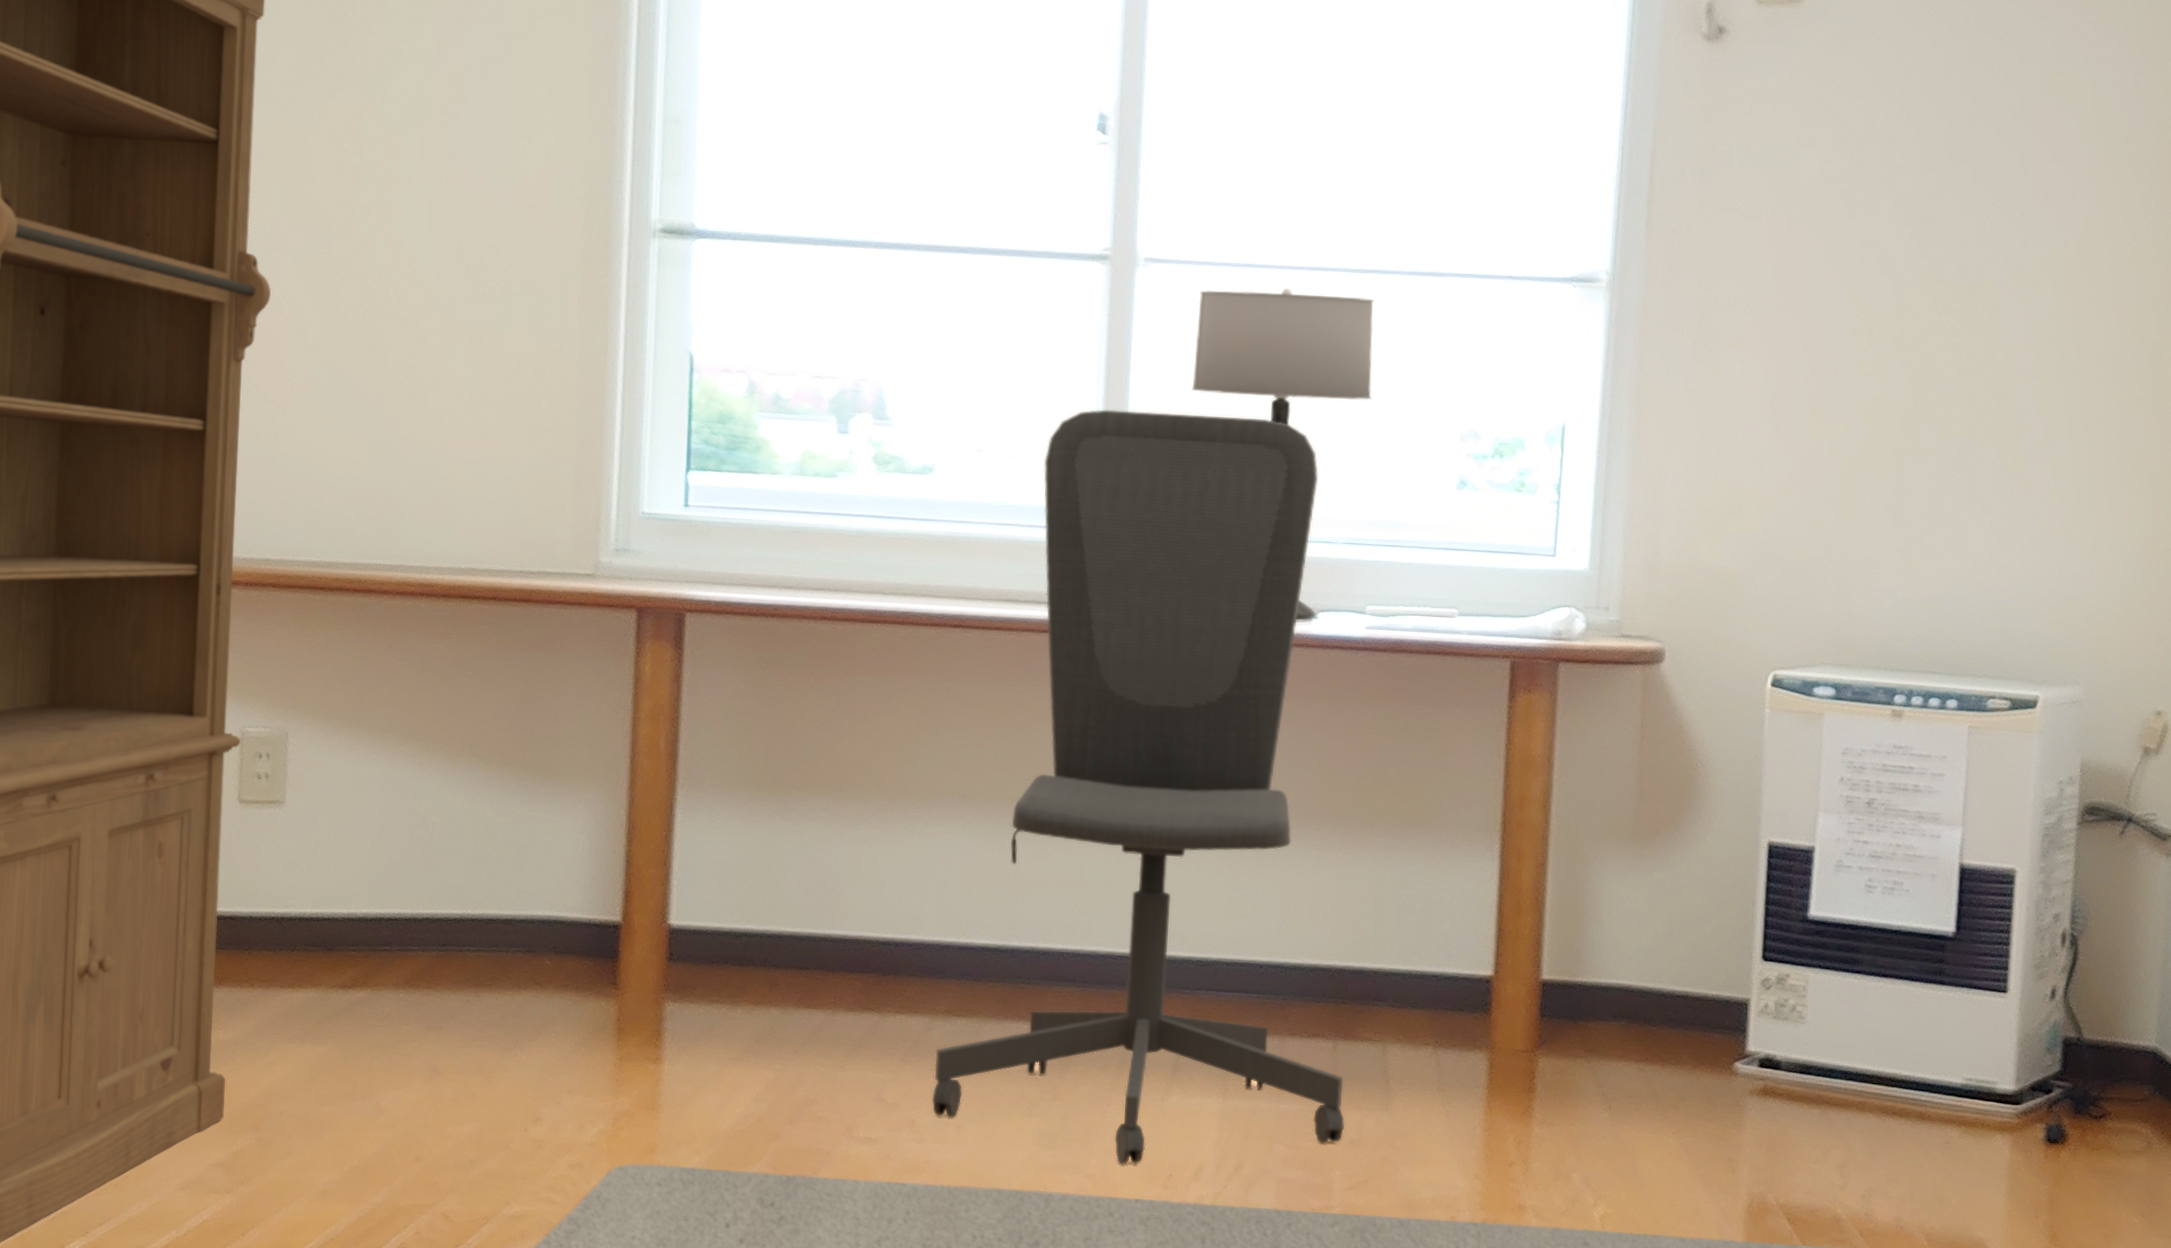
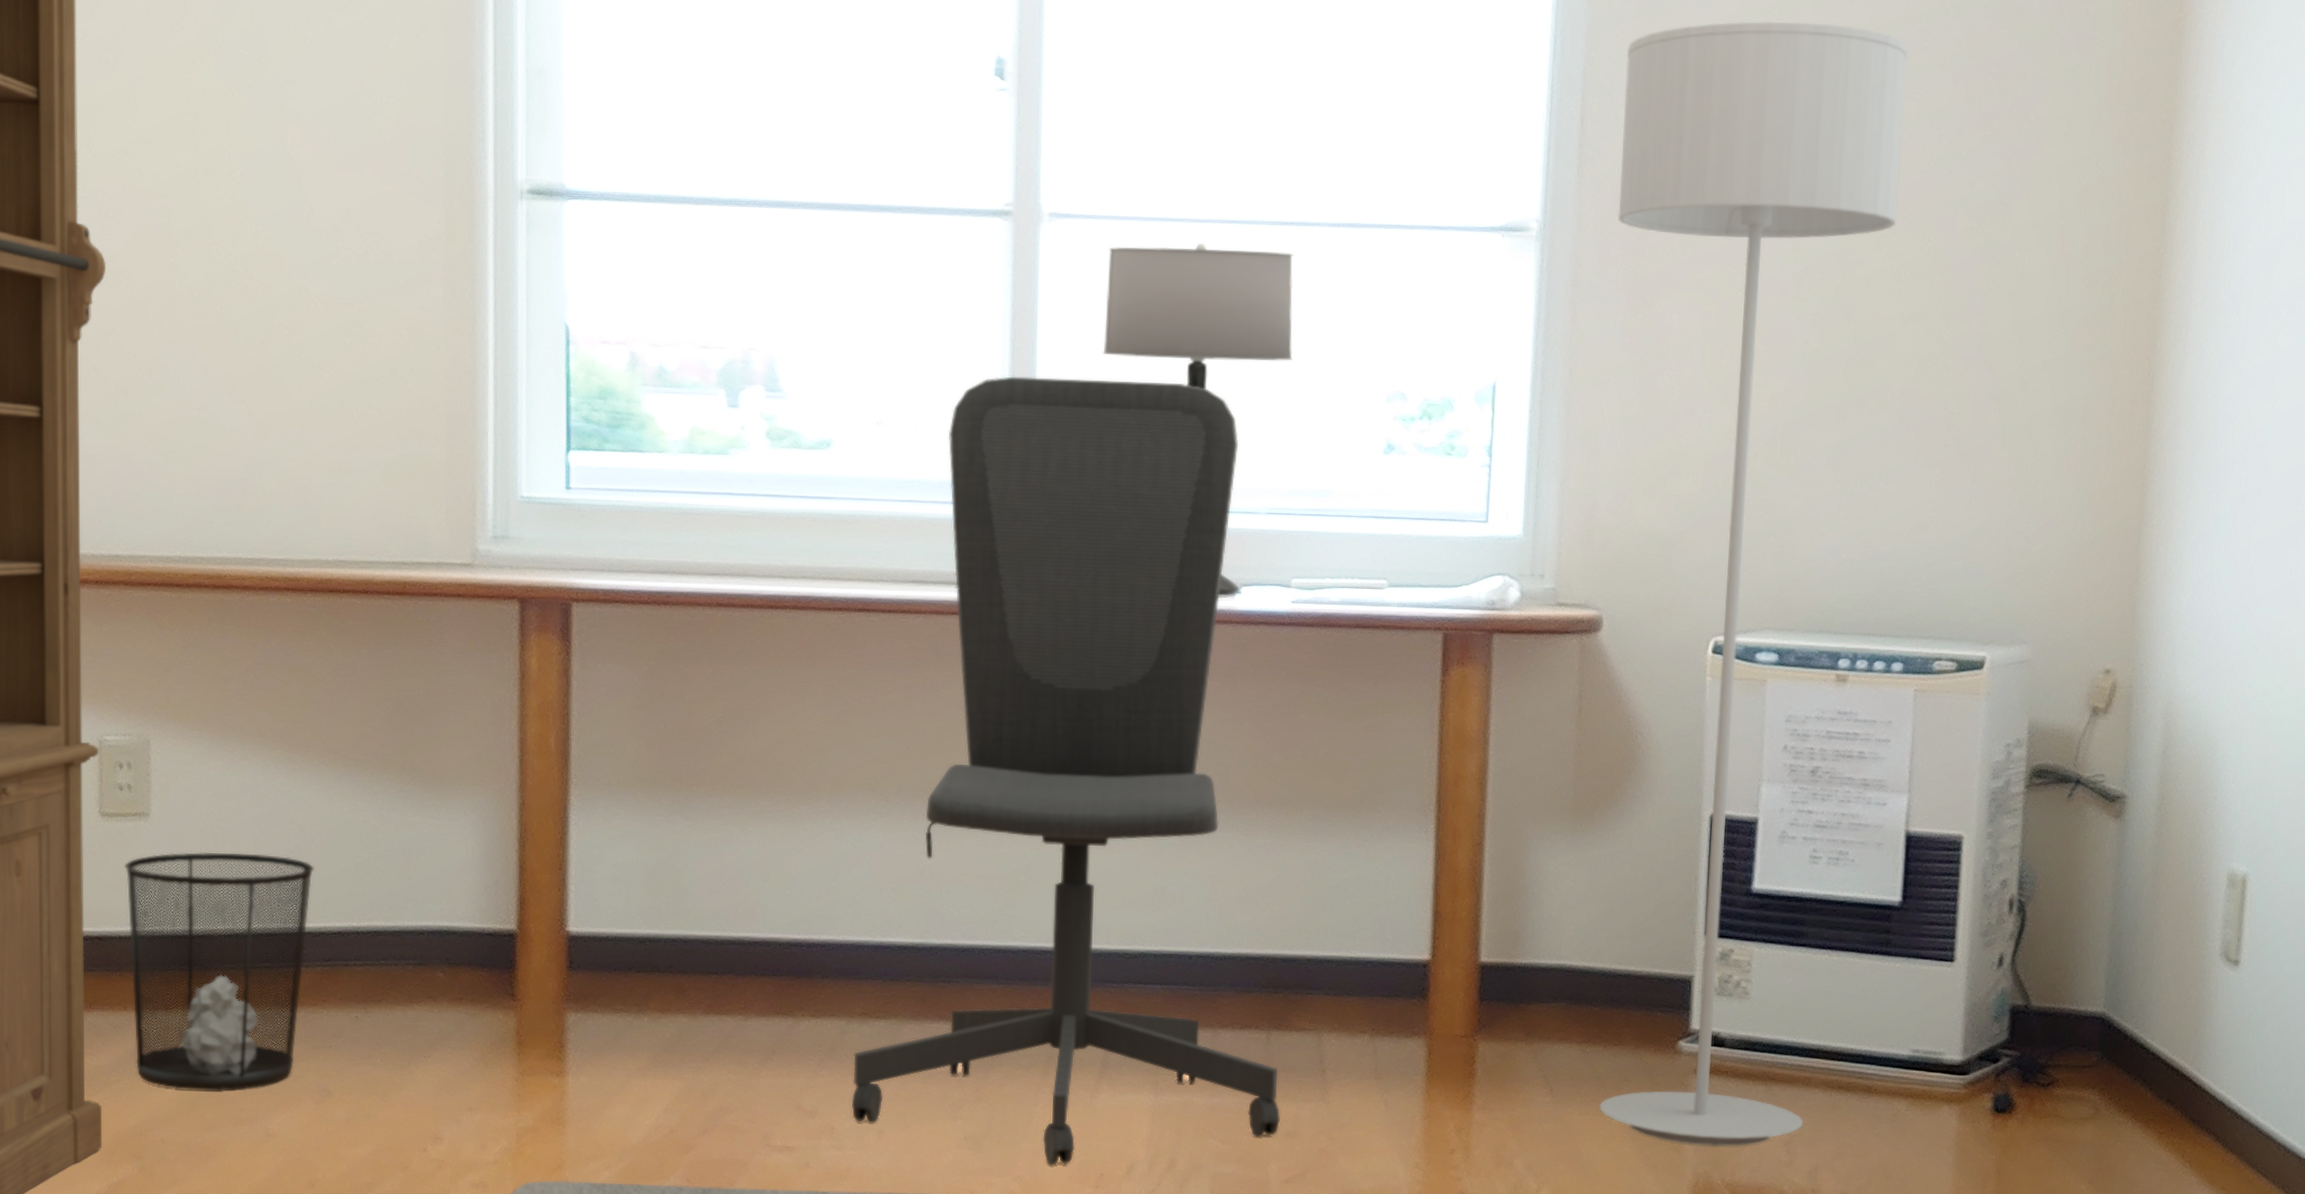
waste bin: none [258,839,435,1066] -> present [124,852,315,1090]
floor lamp: none [1656,89,1965,1168] -> present [1599,21,1908,1146]

